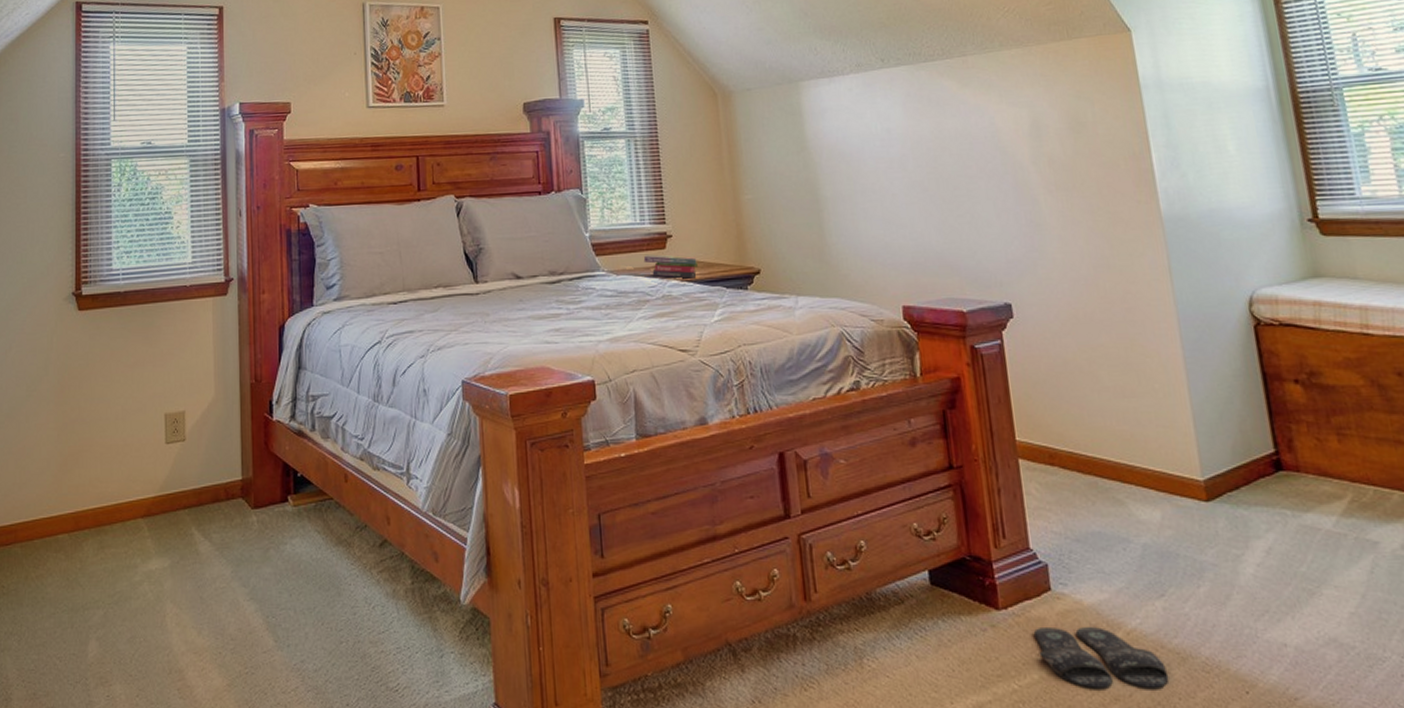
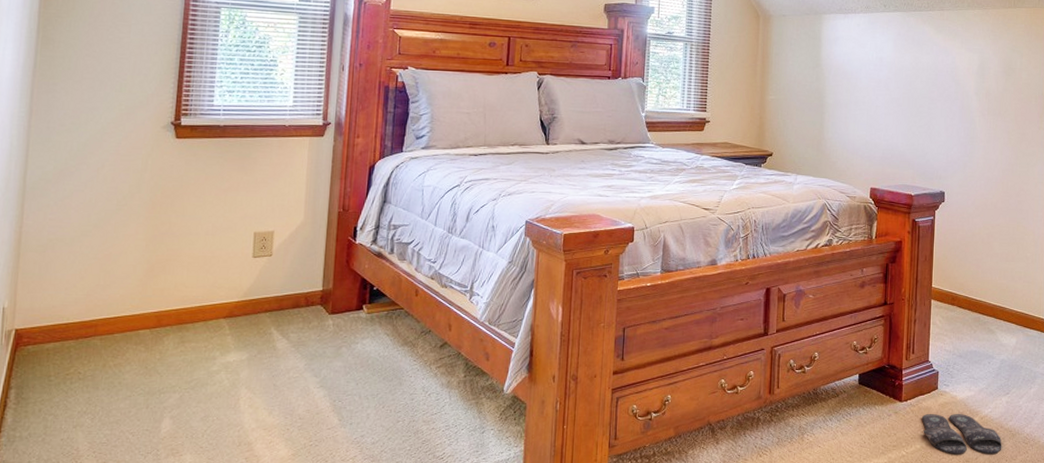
books: present [643,254,698,279] -> none [685,134,726,155]

